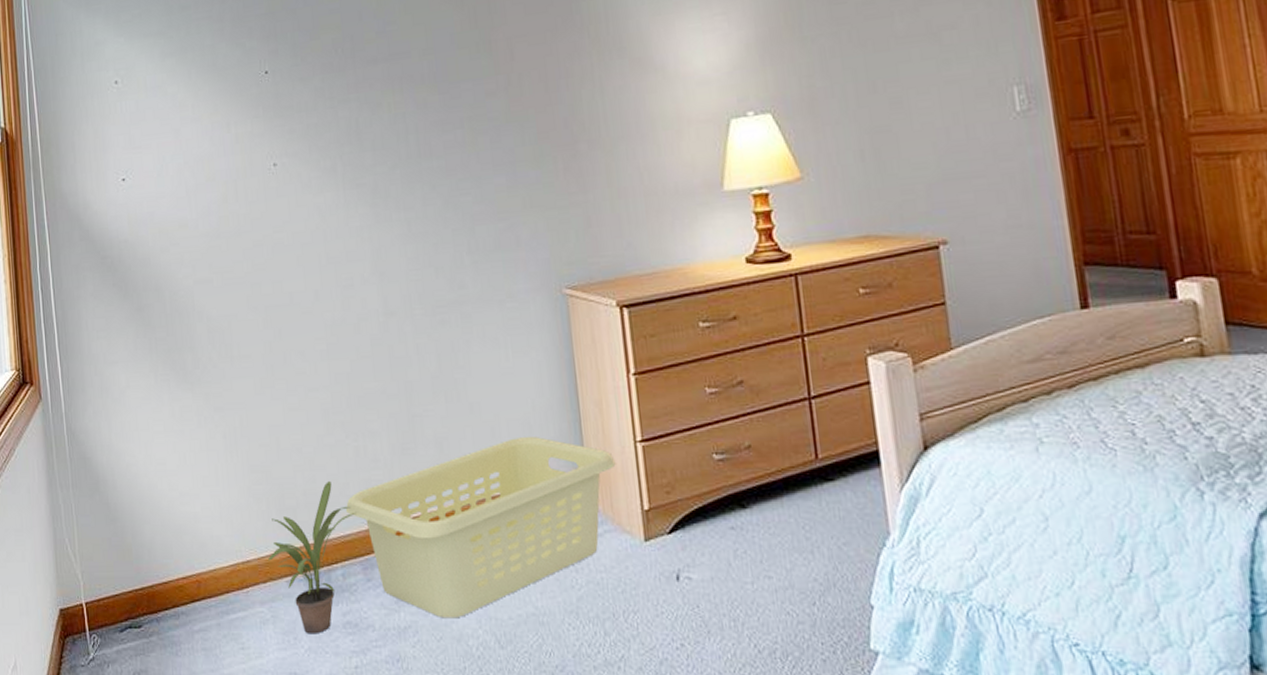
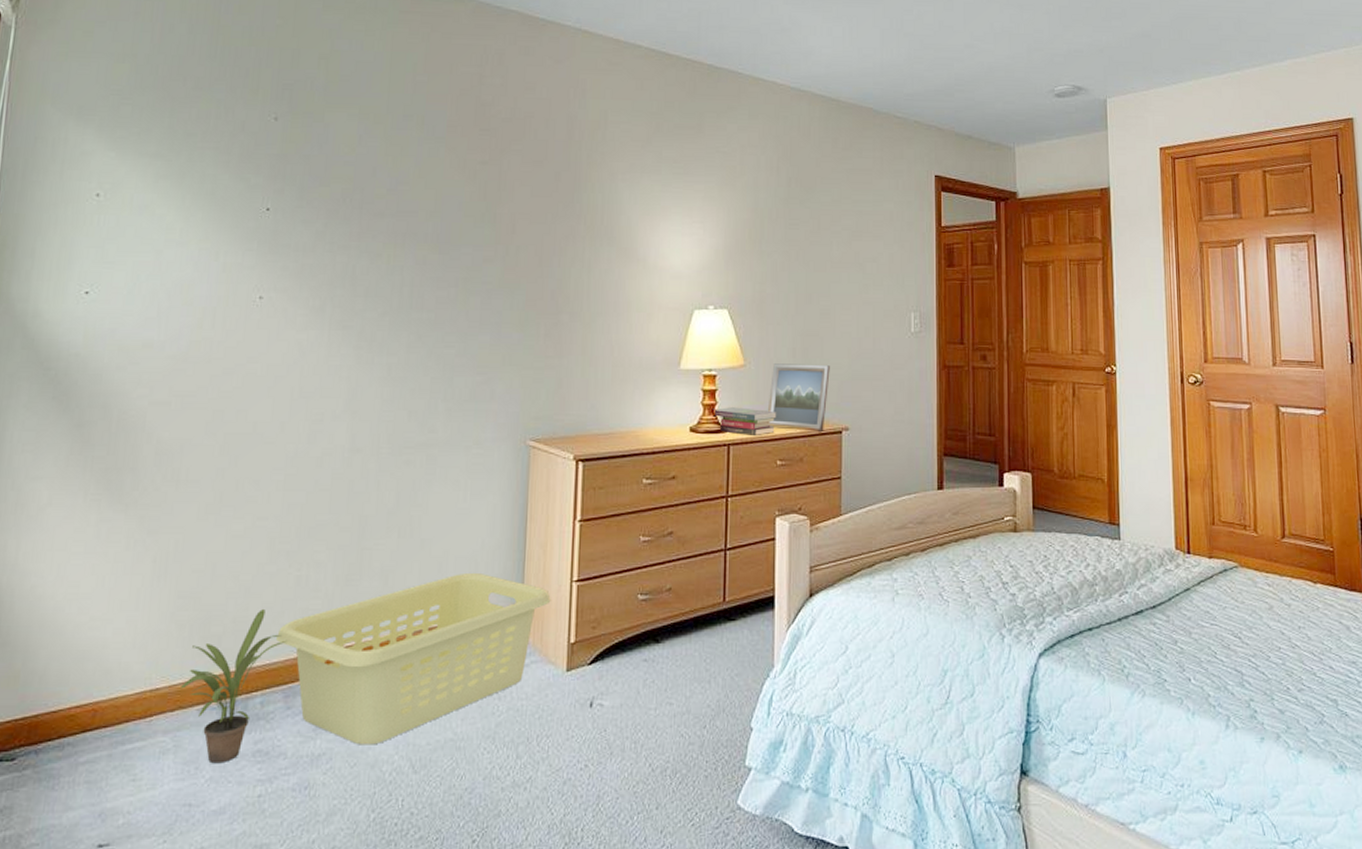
books: none [770,228,852,262] -> present [712,407,777,437]
picture frame: none [837,166,915,250] -> present [767,363,830,431]

